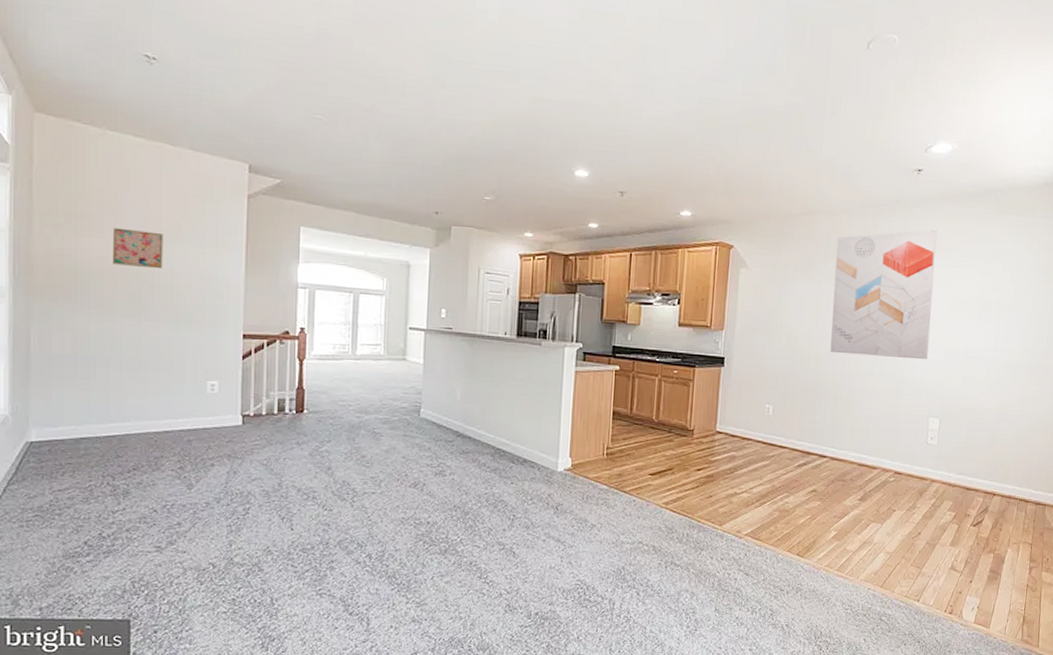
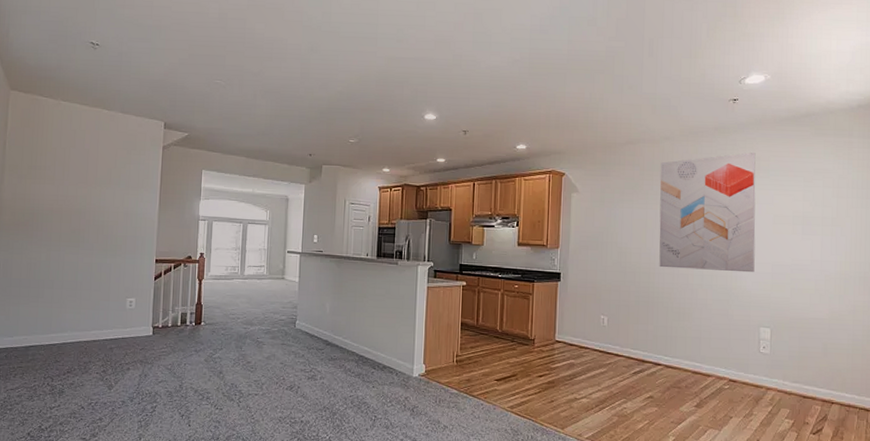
wall art: present [112,227,163,269] -> none [59,176,98,208]

